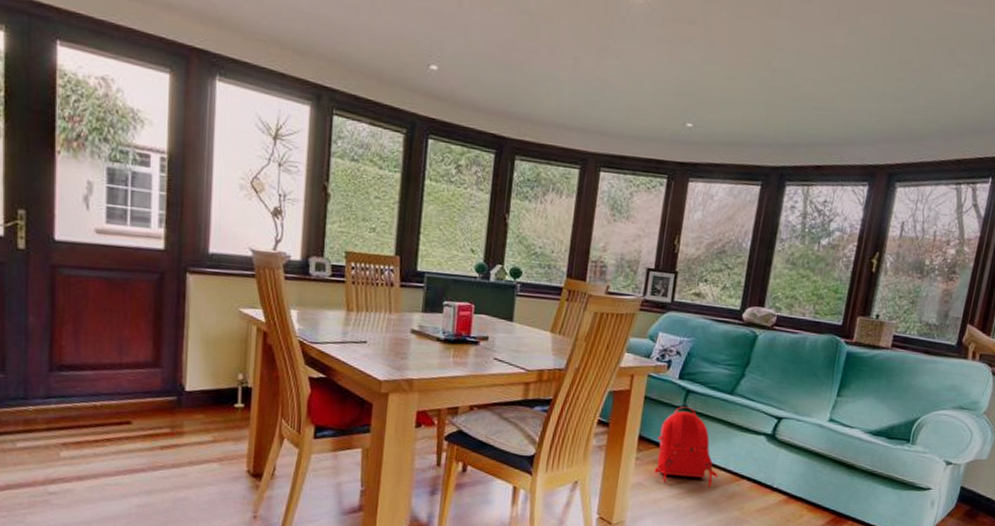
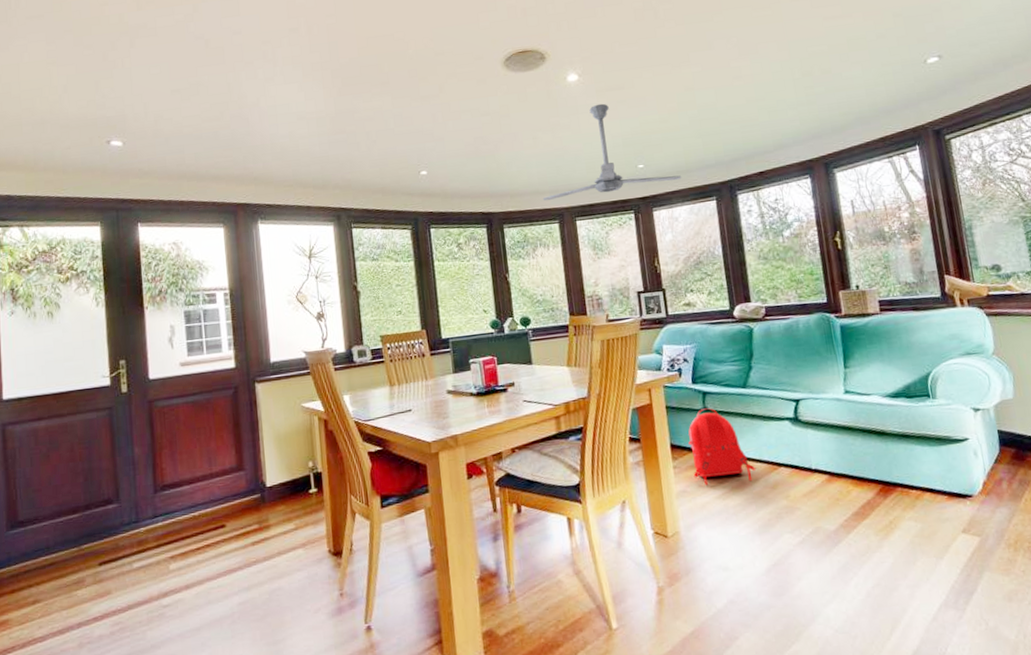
ceiling fan: none [568,35,732,152] -> present [542,103,682,201]

